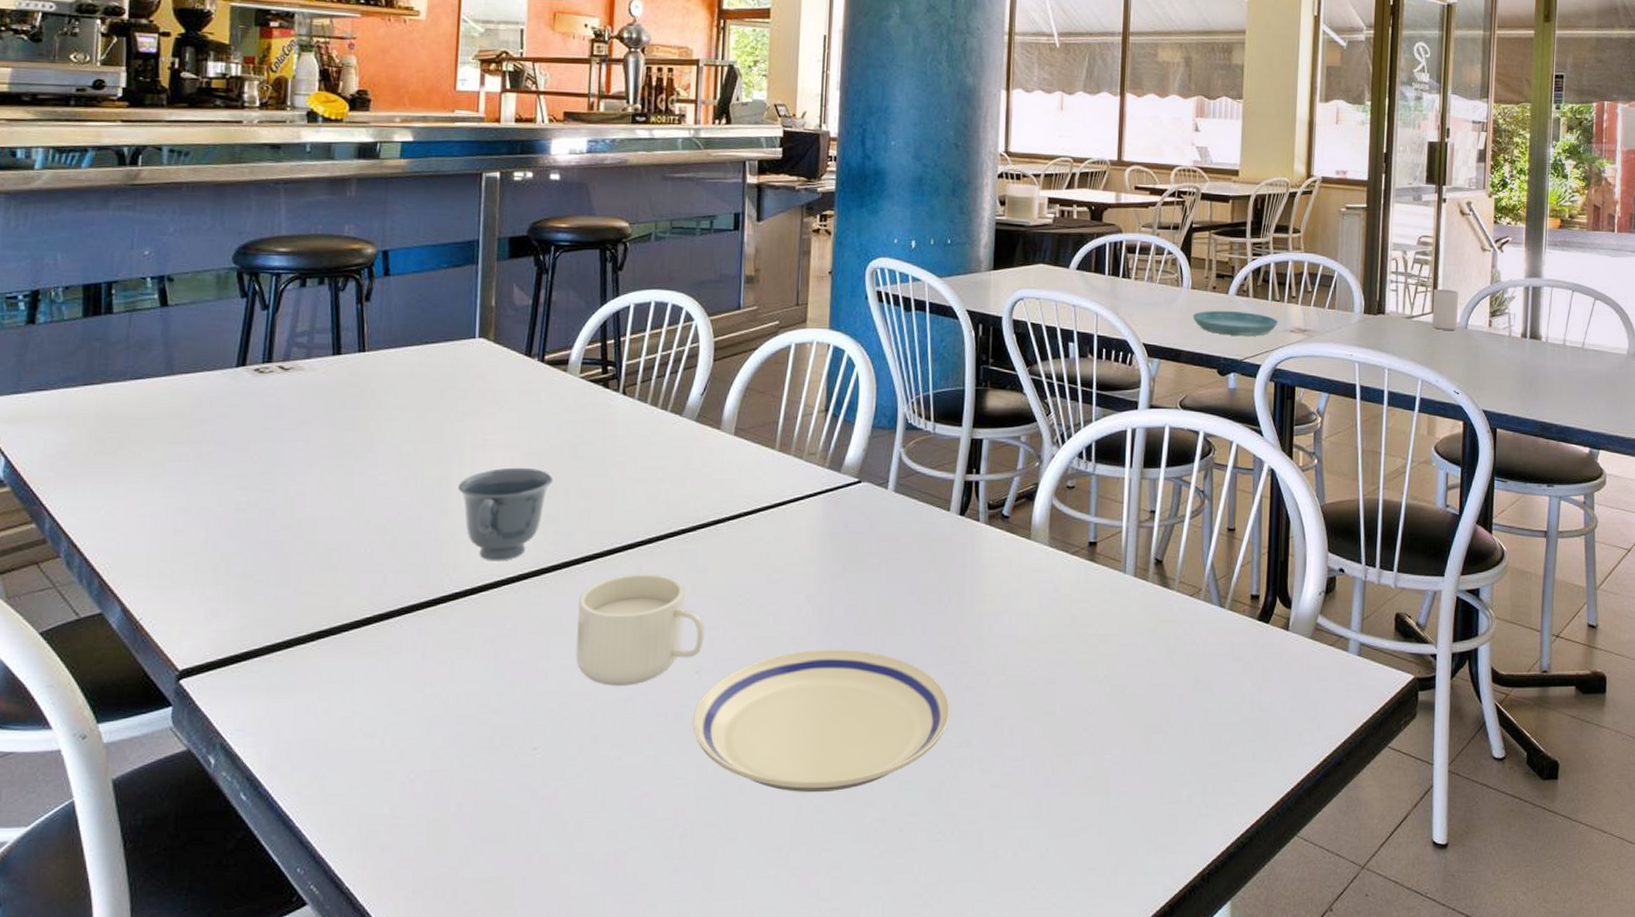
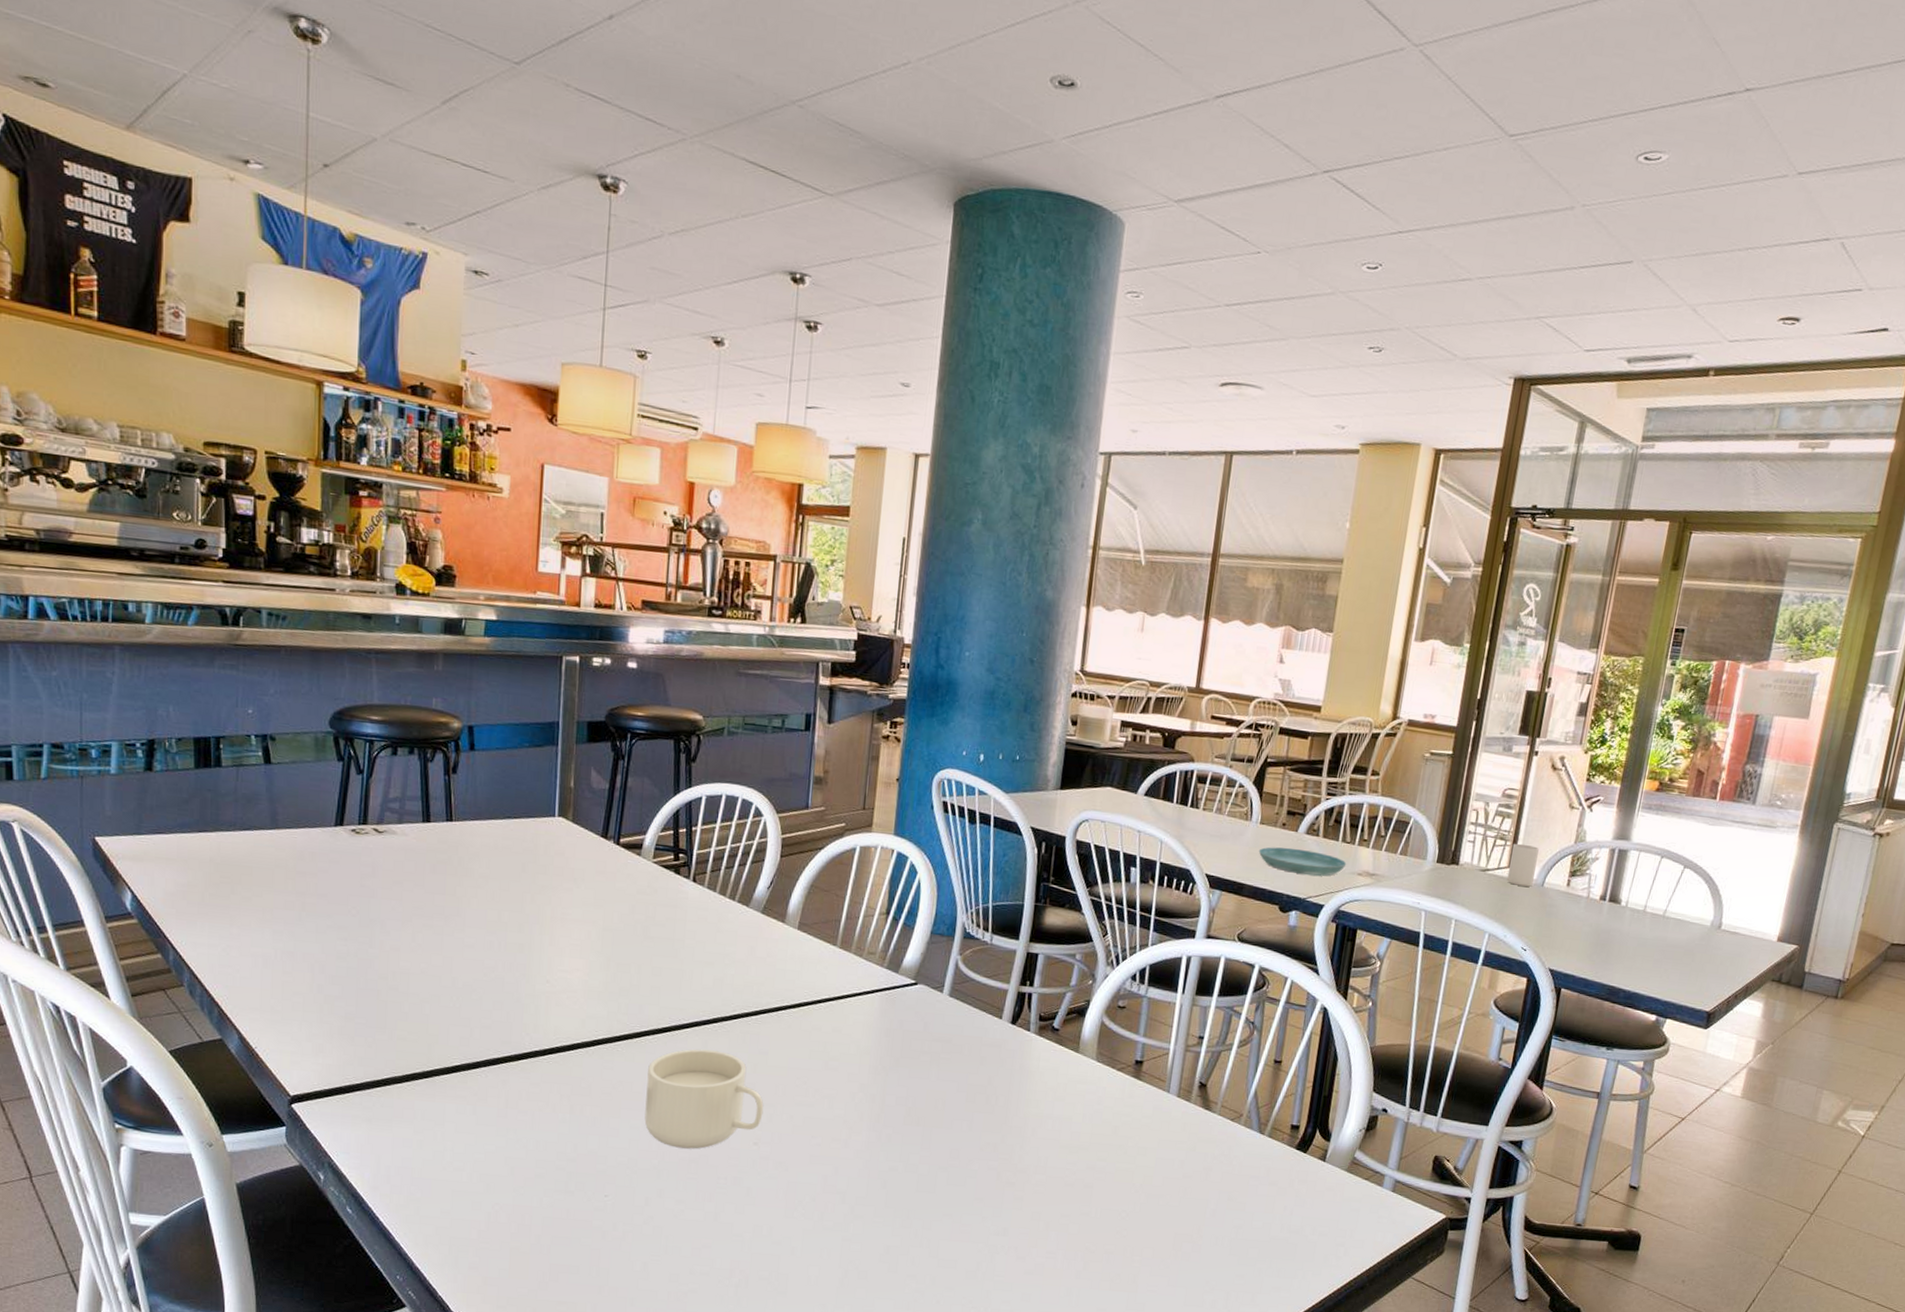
teacup: present [457,467,554,560] -> none [537,941,627,1026]
plate: present [693,649,951,793] -> none [750,1134,991,1262]

